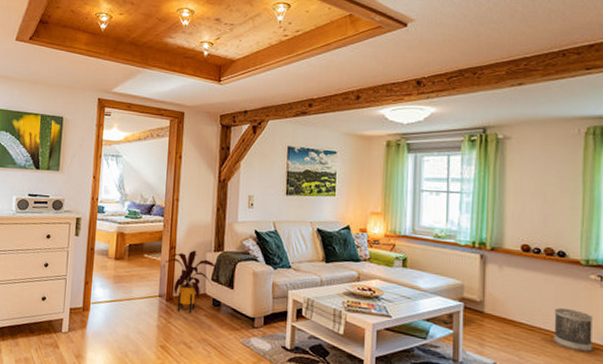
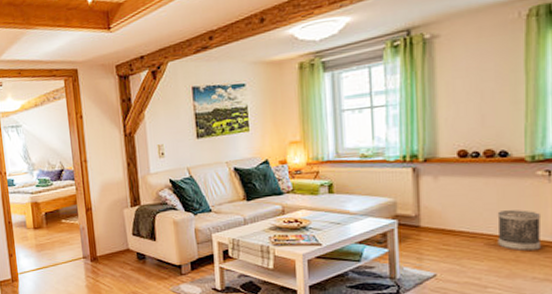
house plant: present [165,250,217,314] -> none [83,208,136,271]

